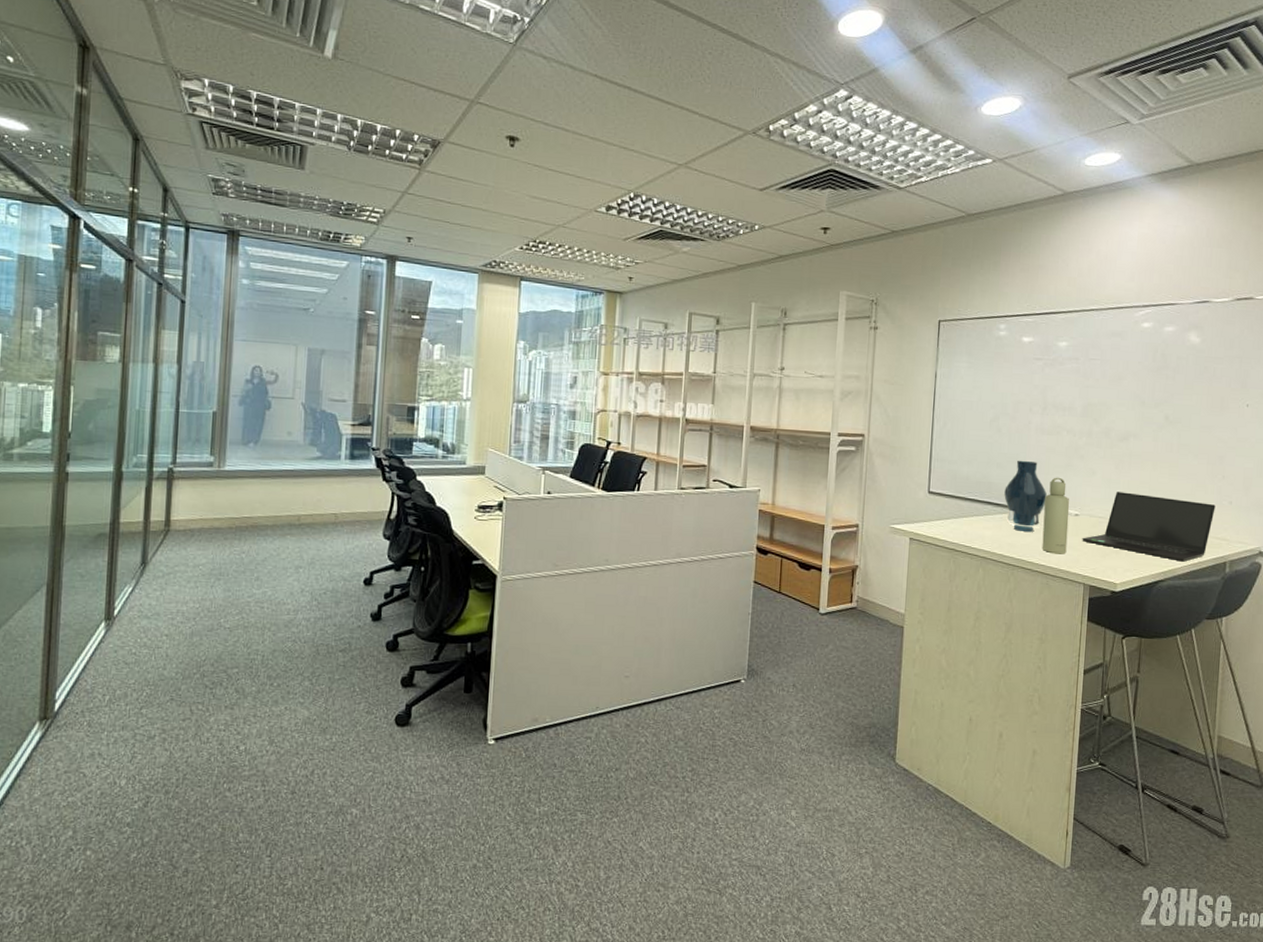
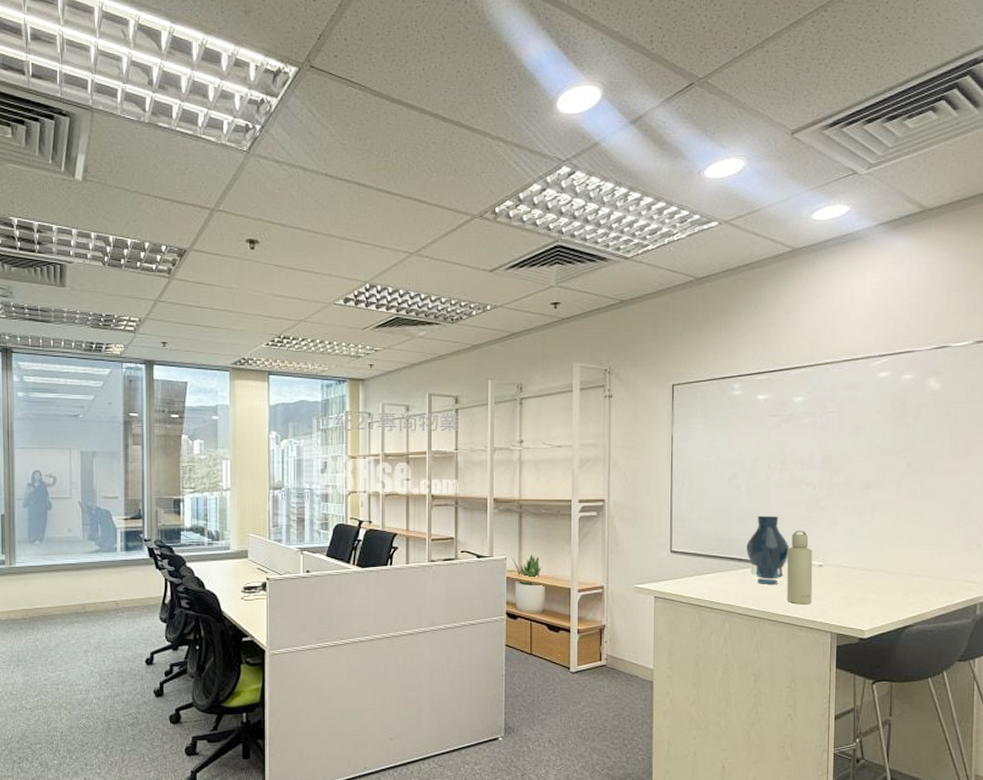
planter: none [765,487,799,551] -> present [511,554,545,614]
laptop: present [1082,492,1216,562] -> none [827,541,963,606]

